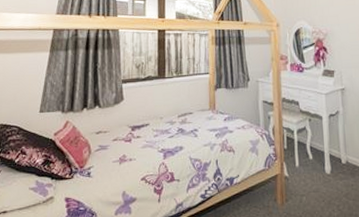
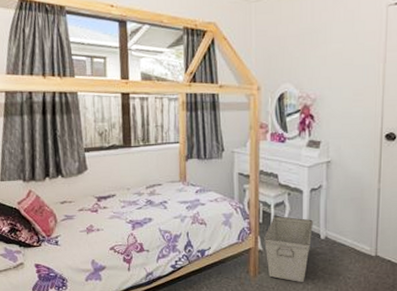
storage bin: none [289,141,334,210] -> present [264,216,313,283]

